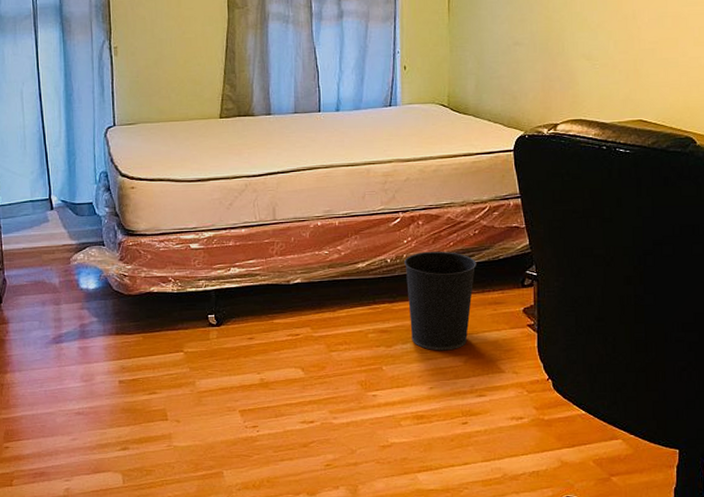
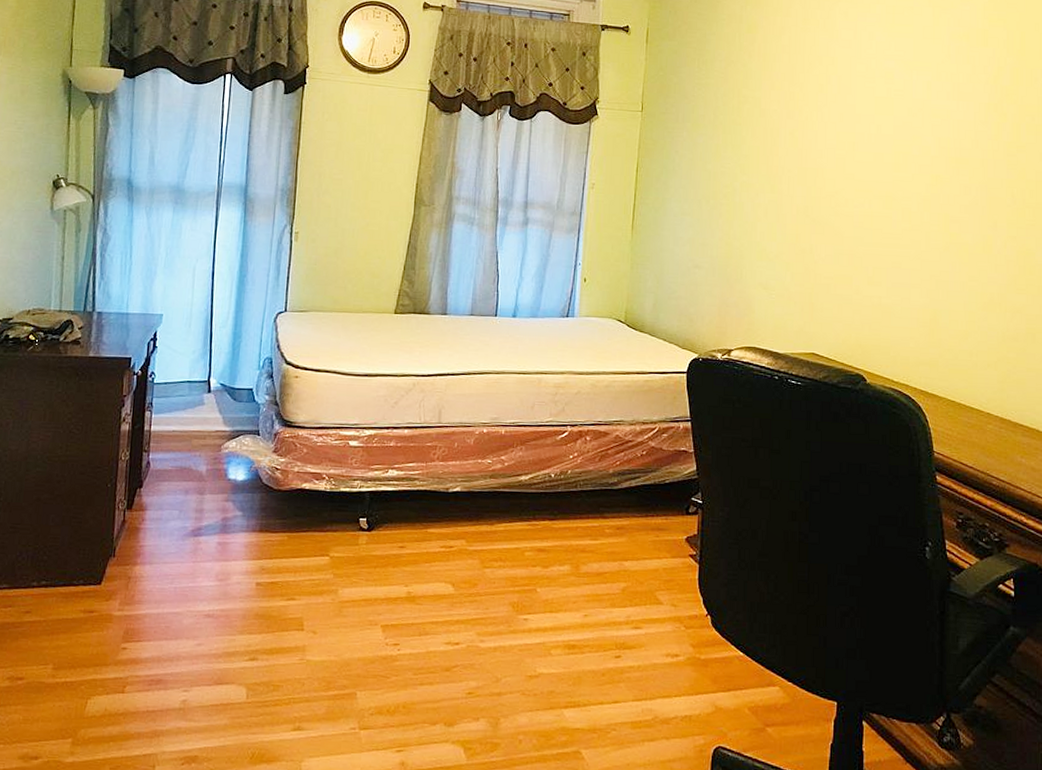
wastebasket: present [403,251,477,351] -> none [567,469,642,576]

